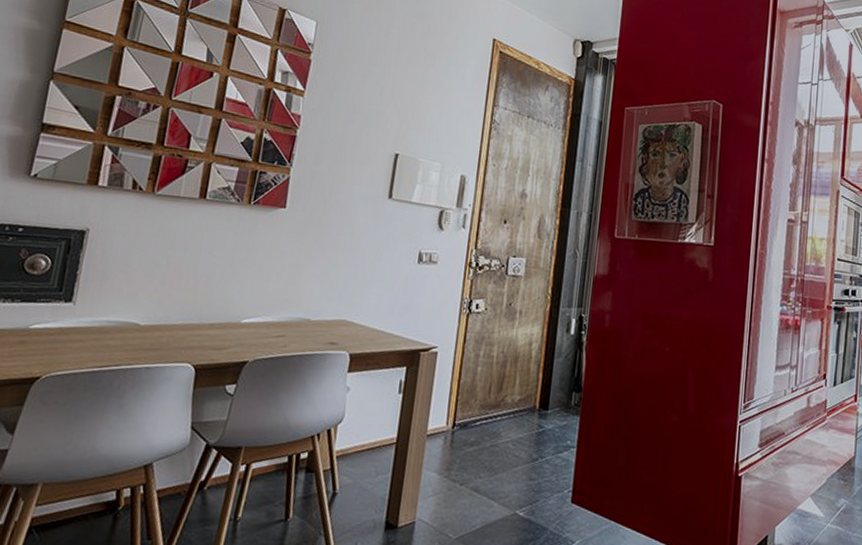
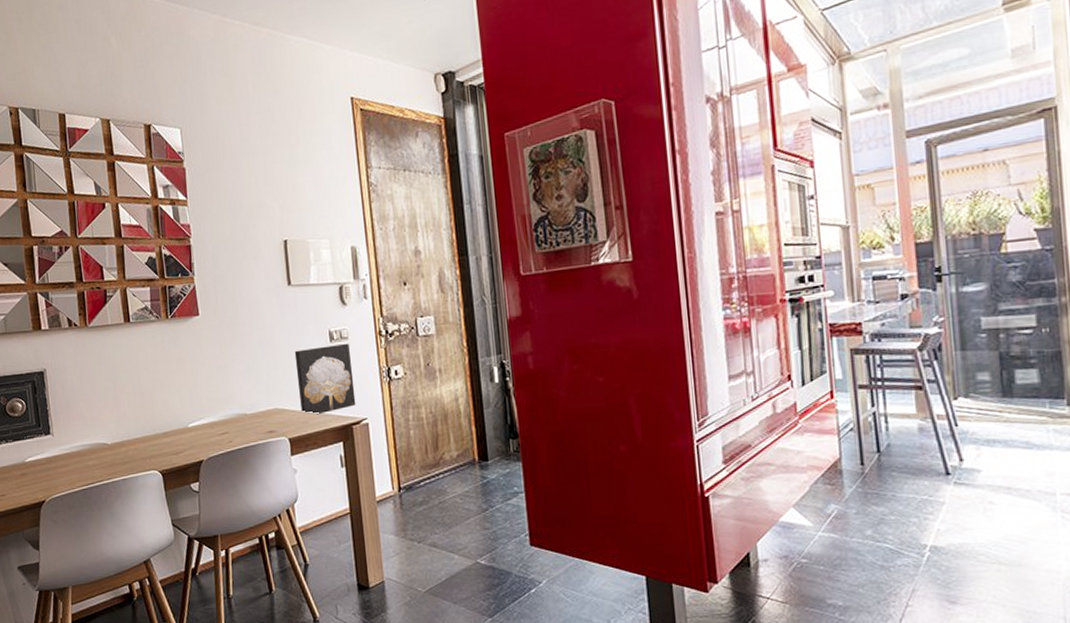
wall art: none [371,264,436,335] -> present [294,343,356,415]

